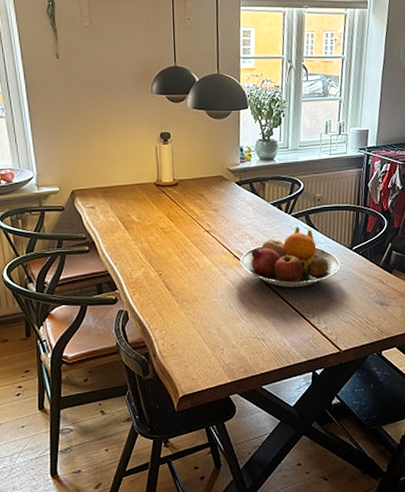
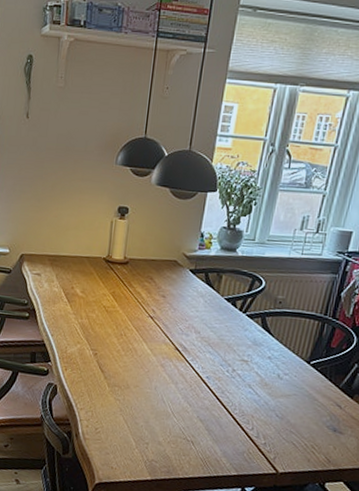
fruit bowl: present [240,227,341,288] -> none [180,328,294,395]

